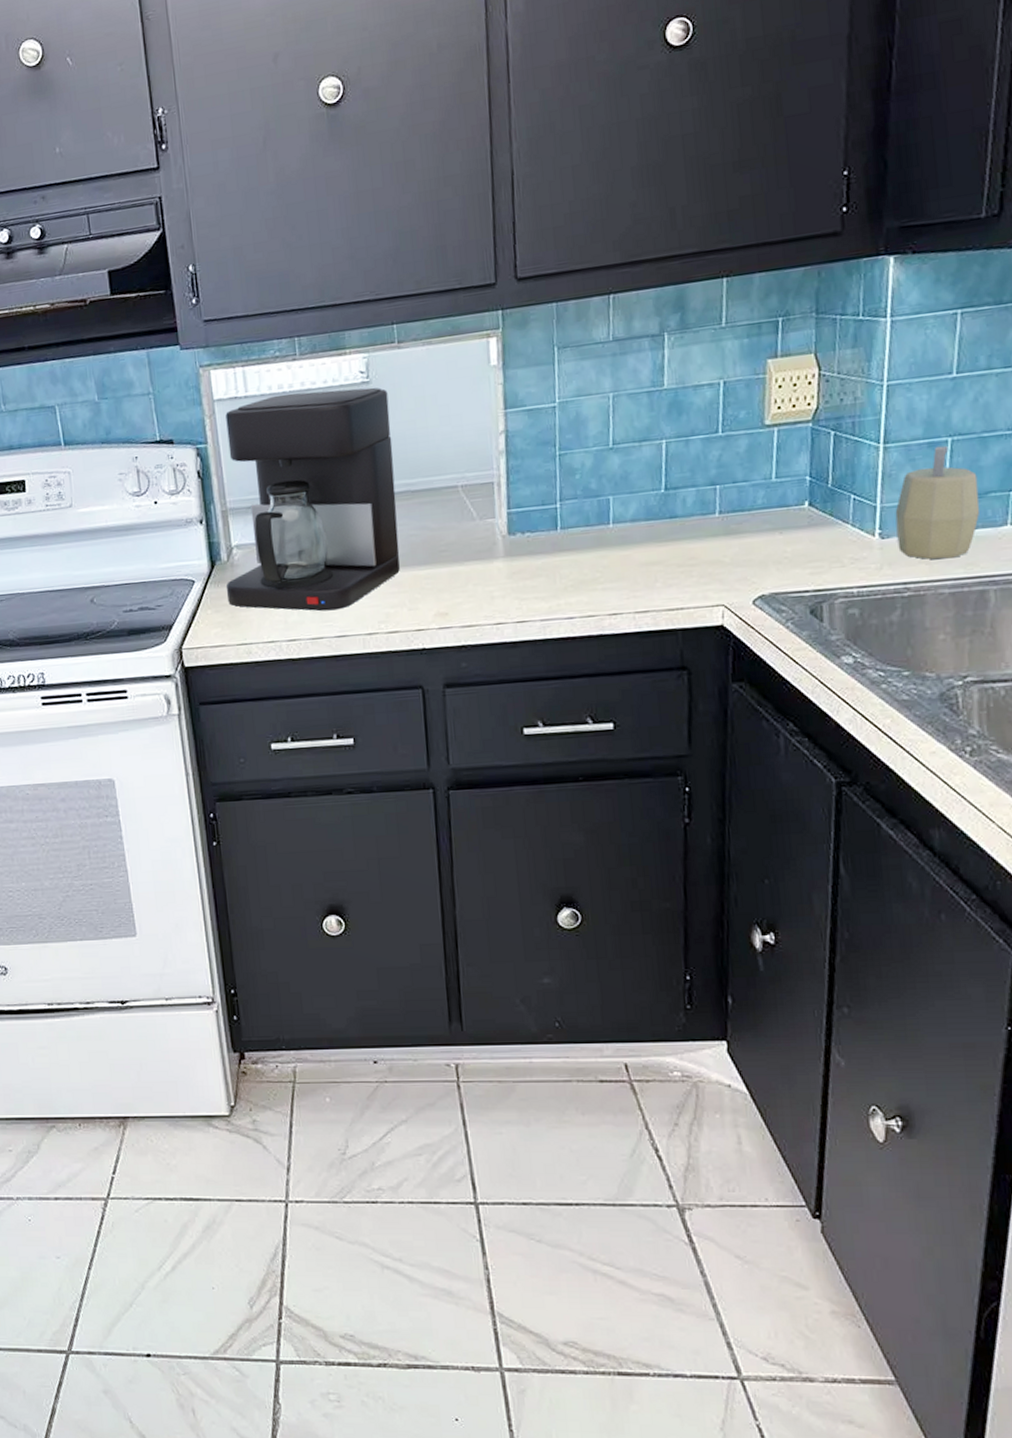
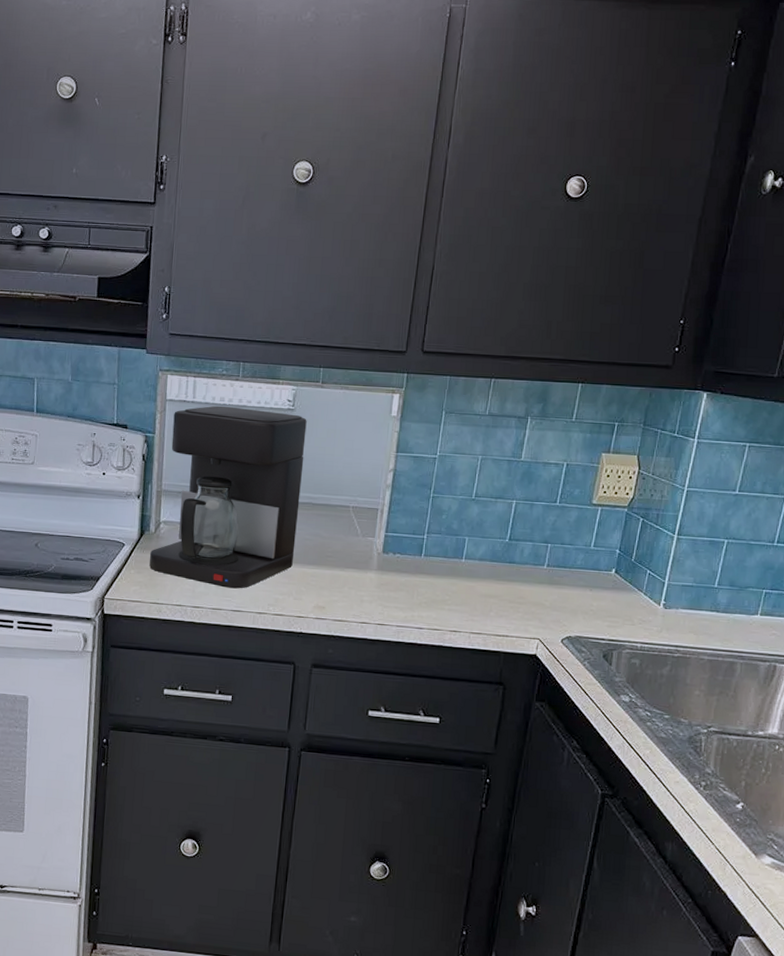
soap dispenser: present [895,445,981,560] -> none [676,545,742,633]

